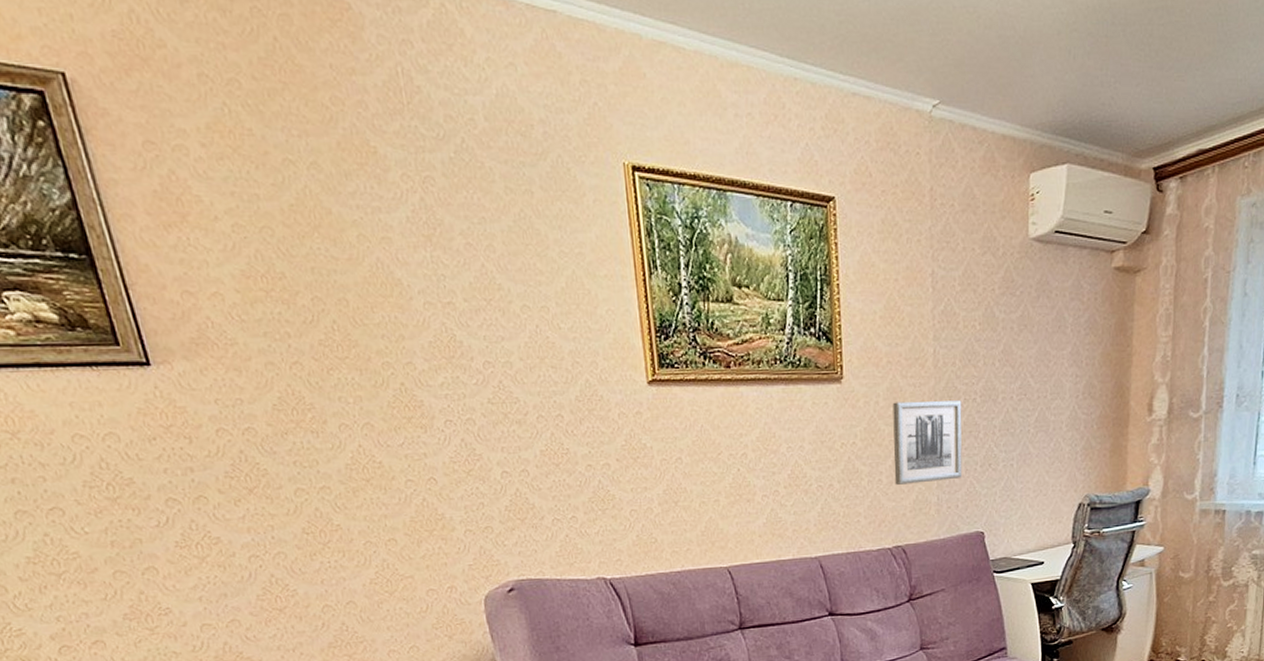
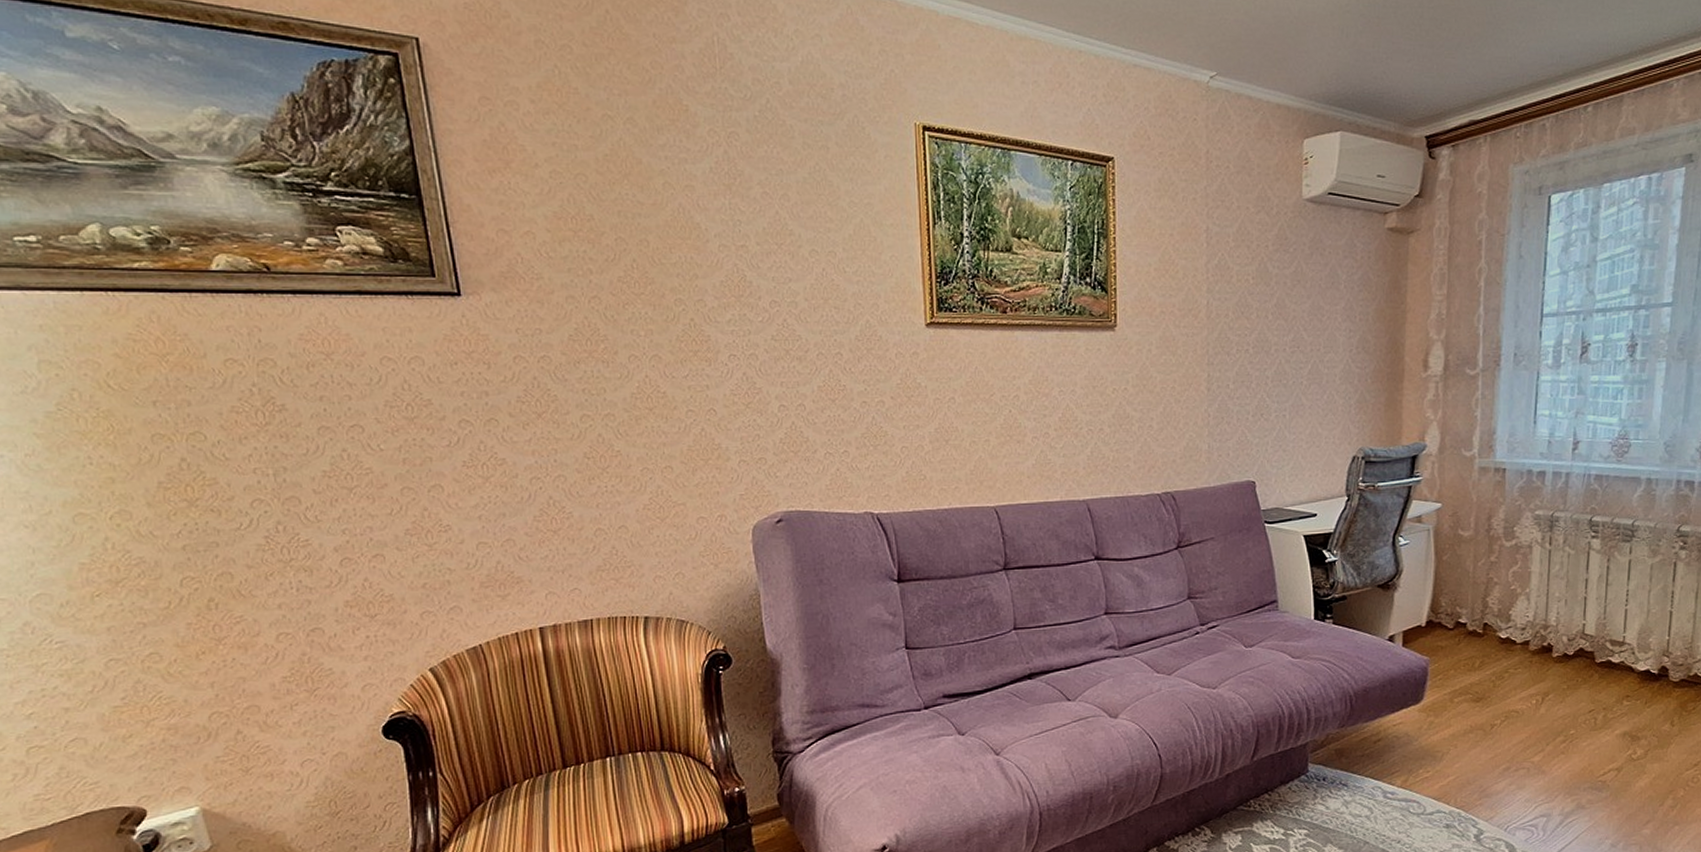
wall art: present [892,400,963,485] -> none [1165,350,1235,431]

